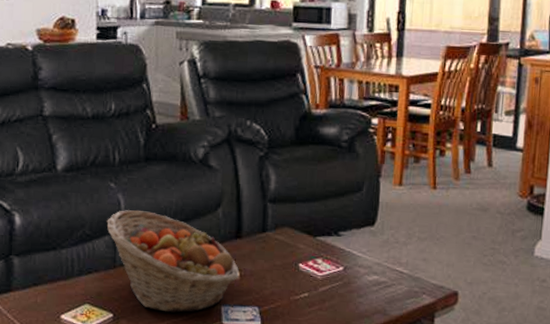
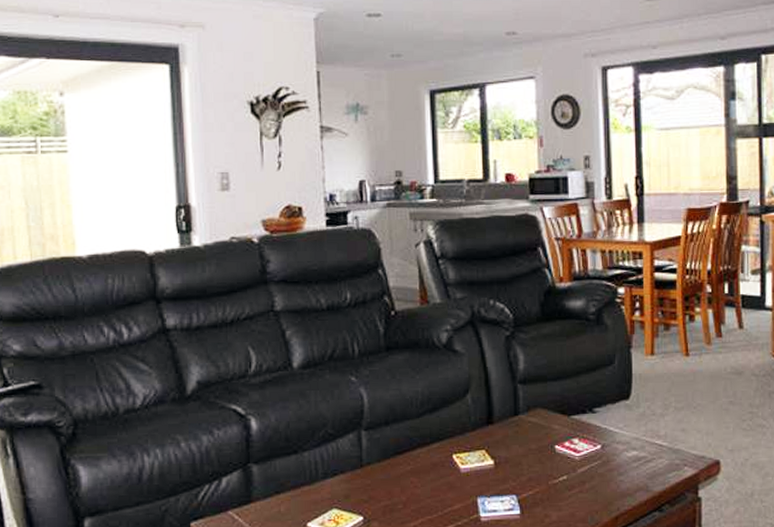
fruit basket: present [106,210,240,313] -> none [350,404,494,510]

